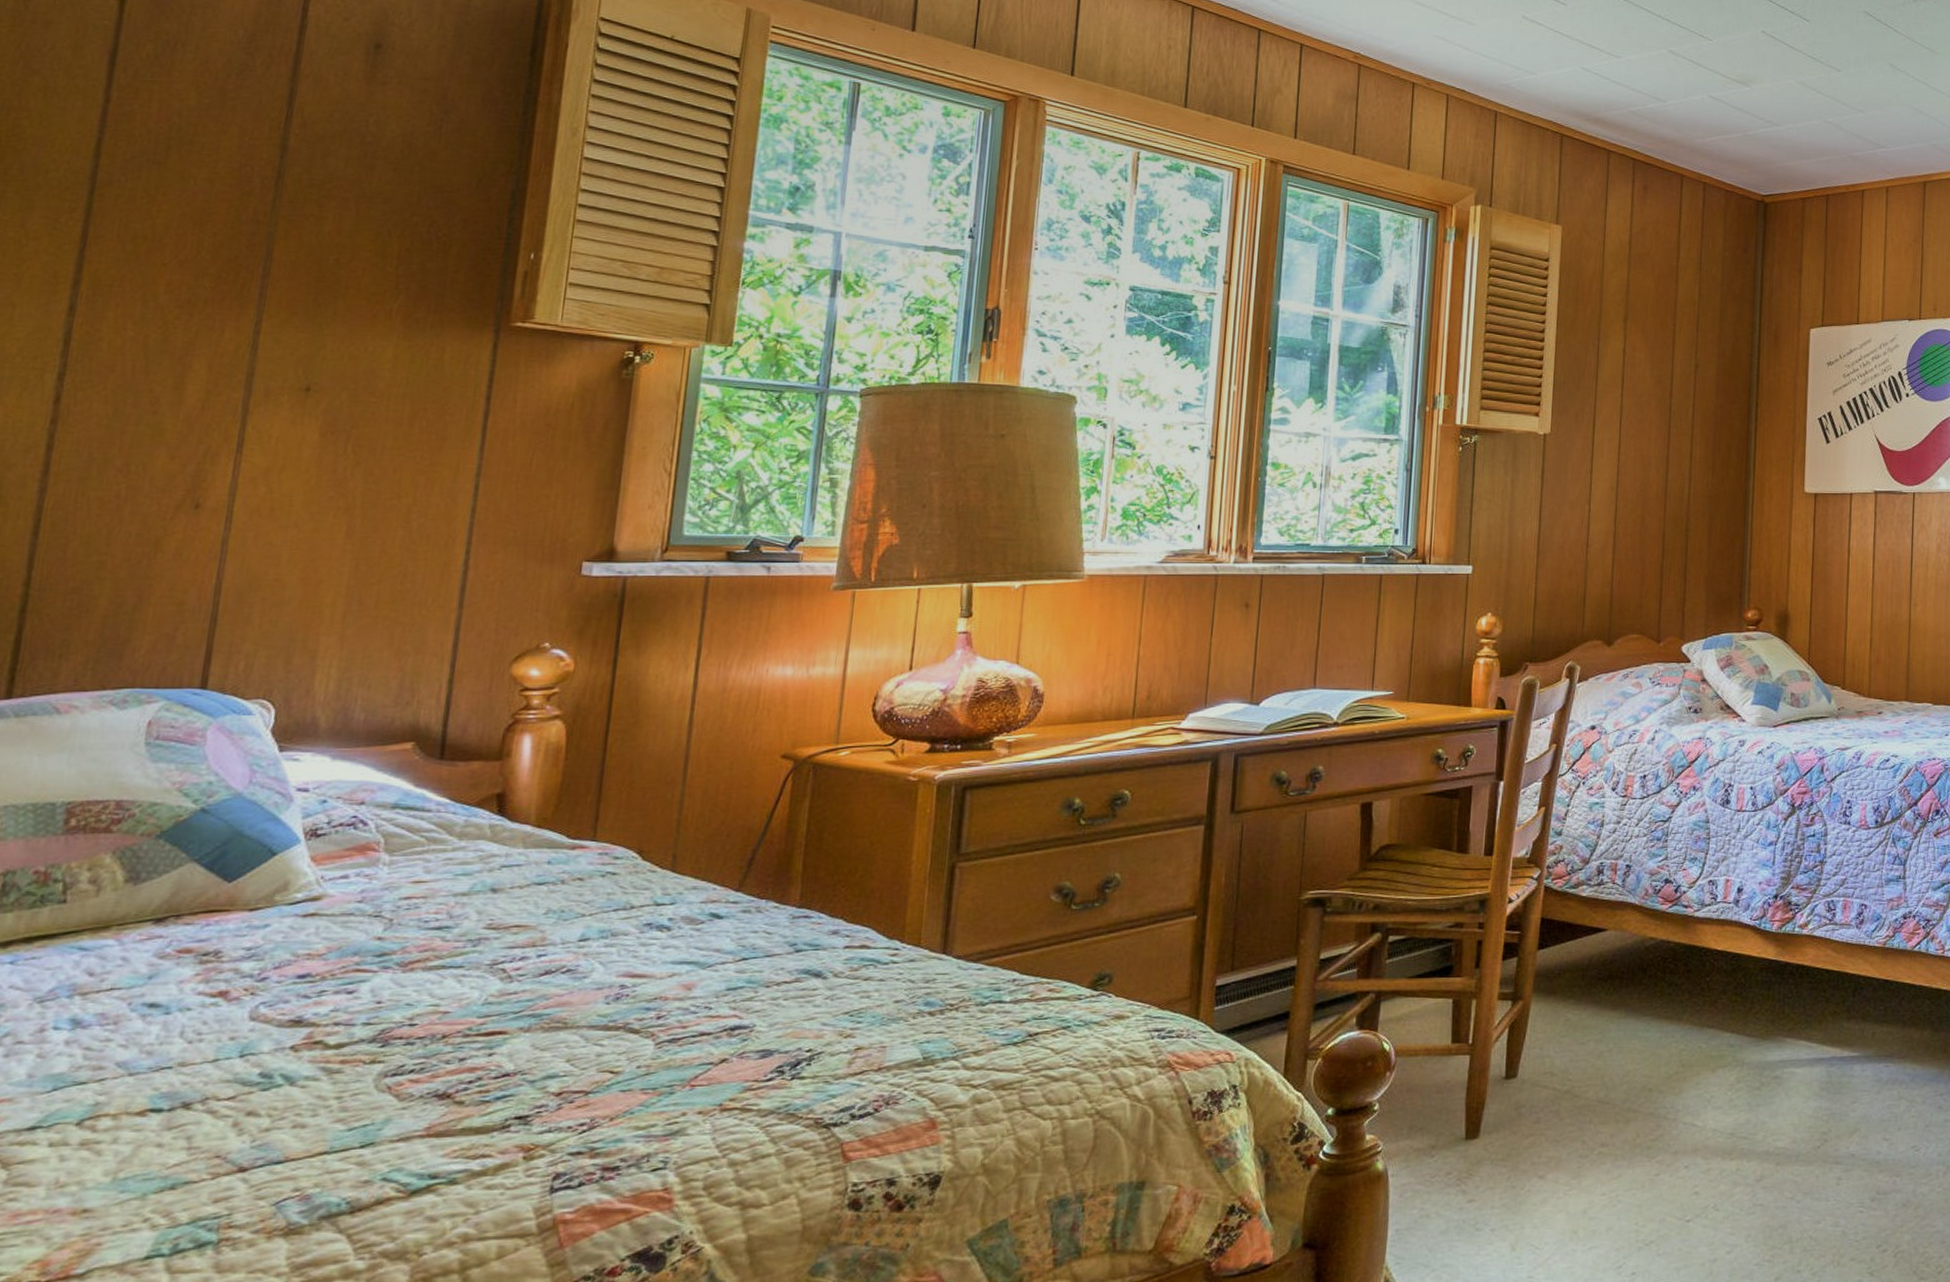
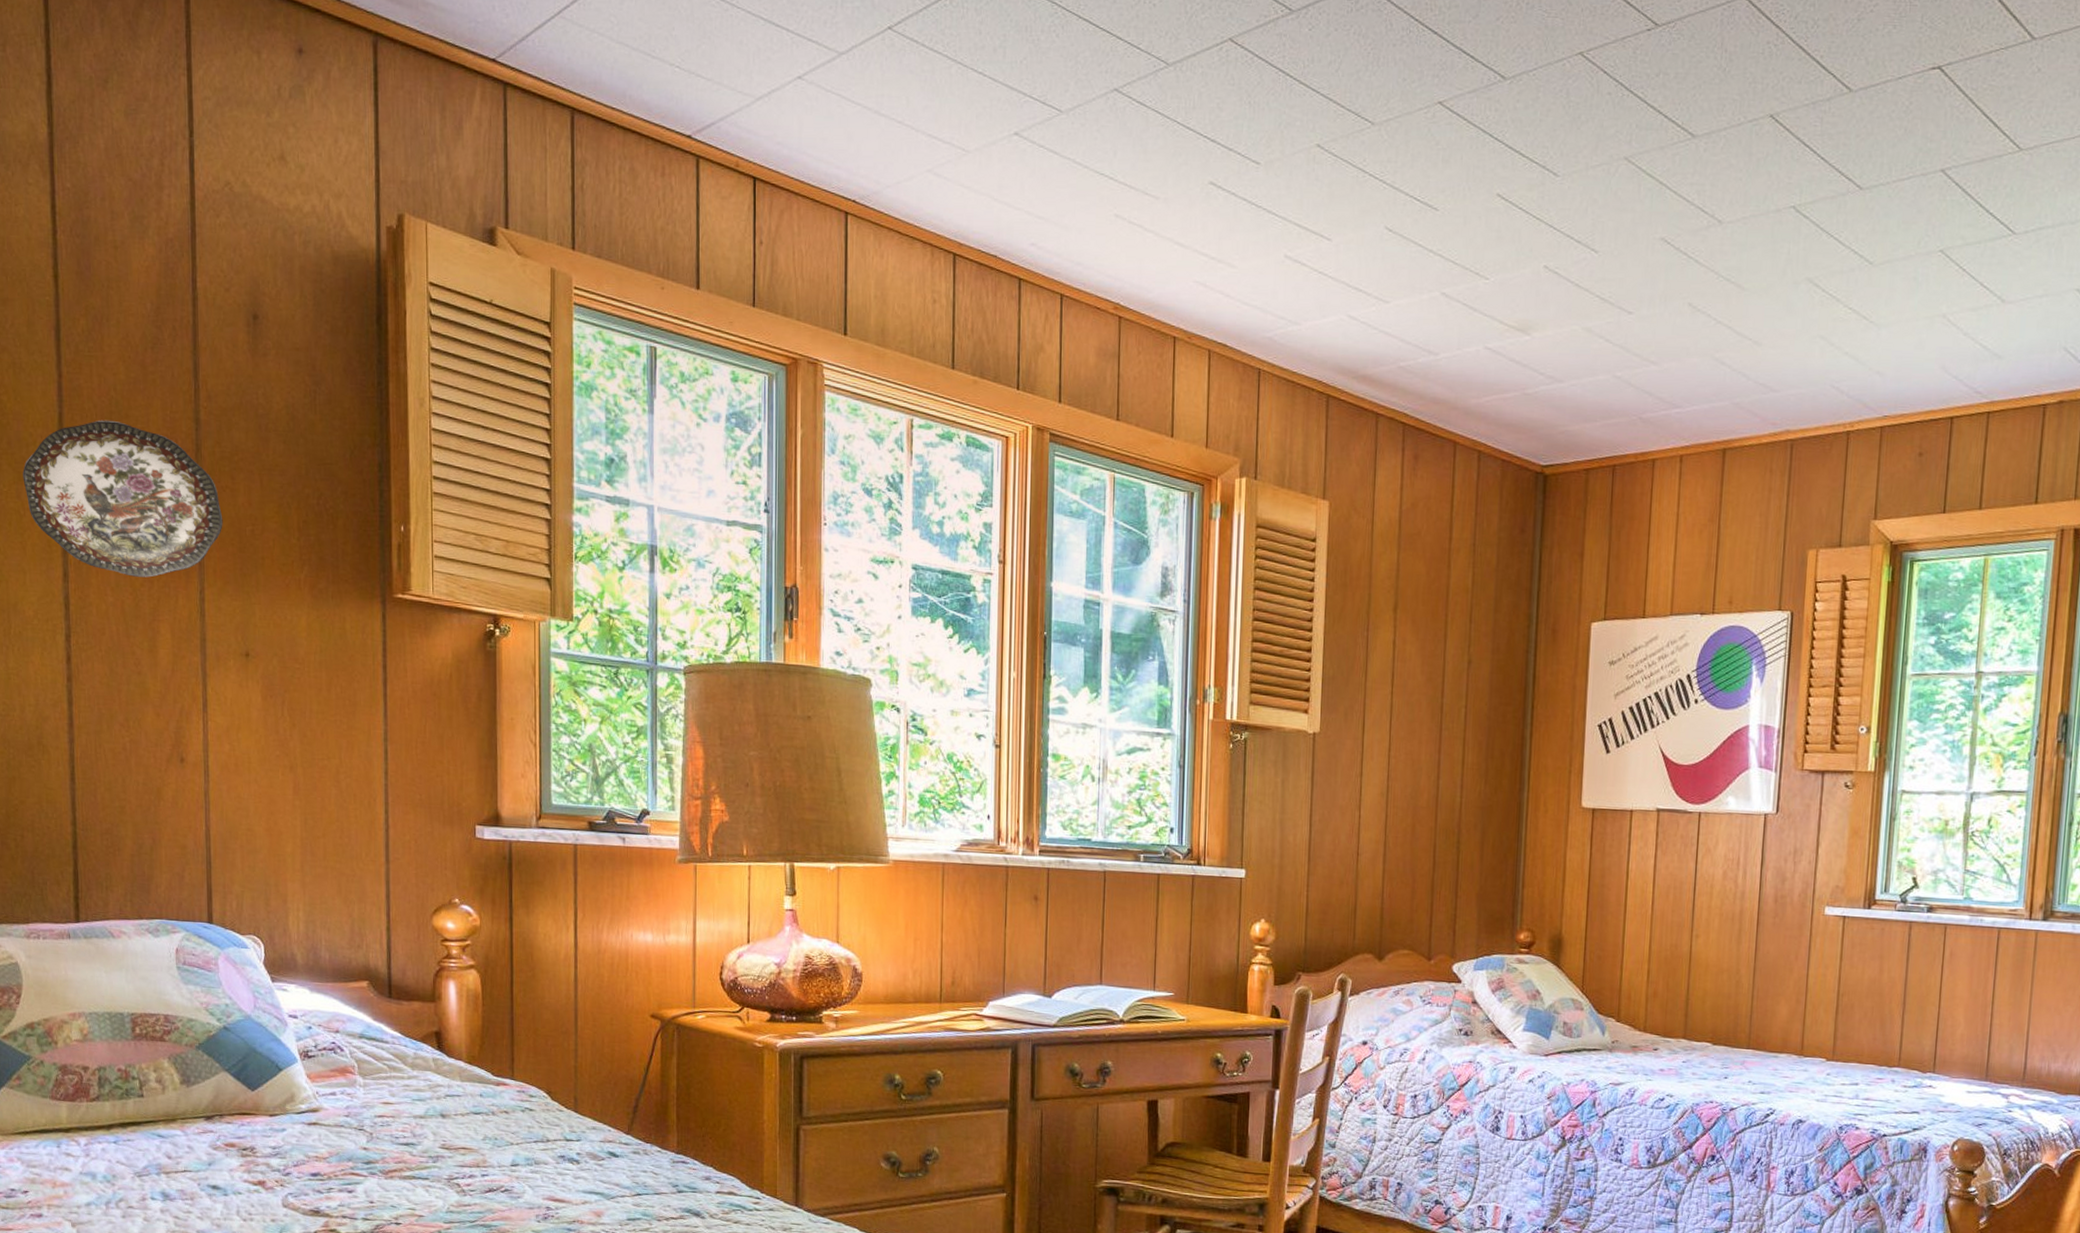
decorative plate: none [32,146,301,310] -> present [23,420,223,578]

